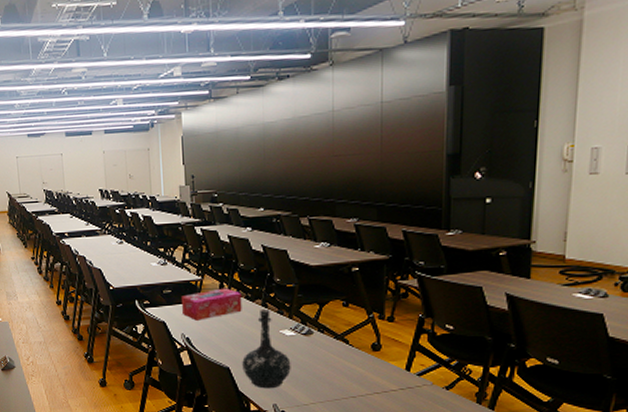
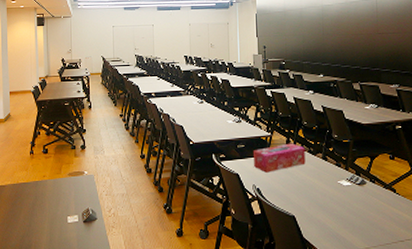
bottle: present [242,308,291,389] -> none [306,161,348,235]

